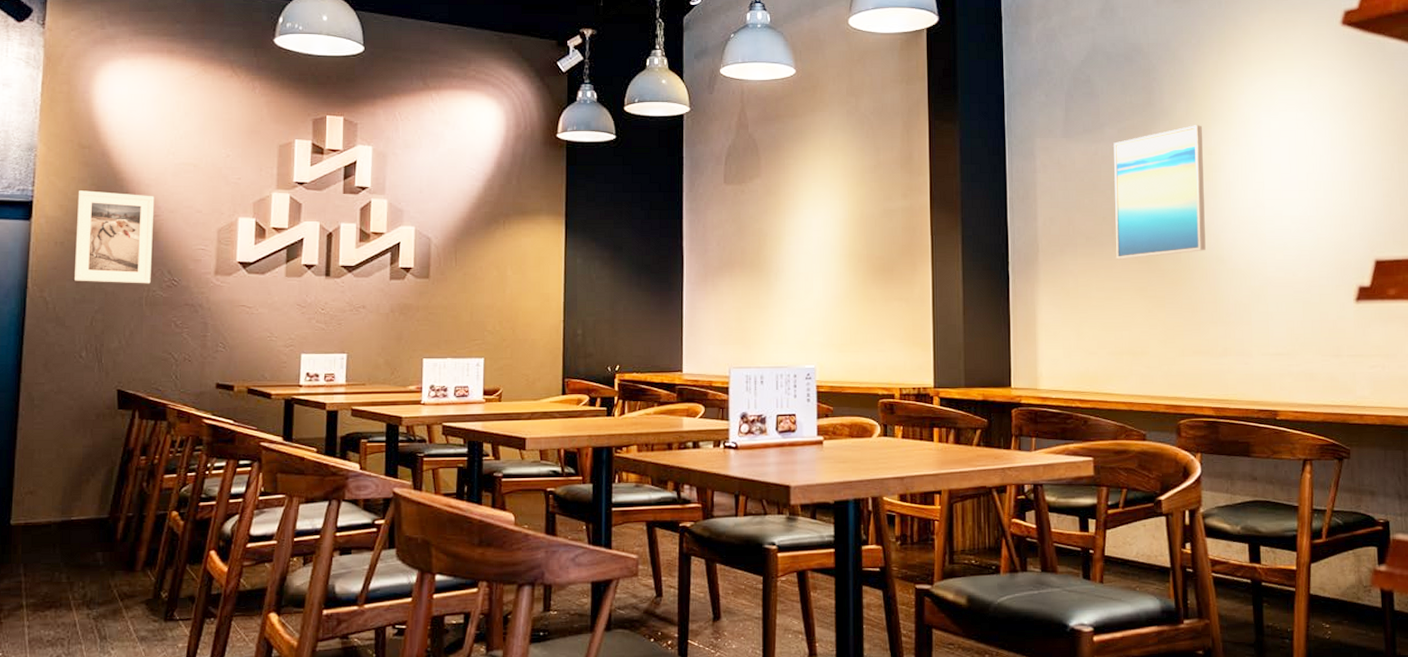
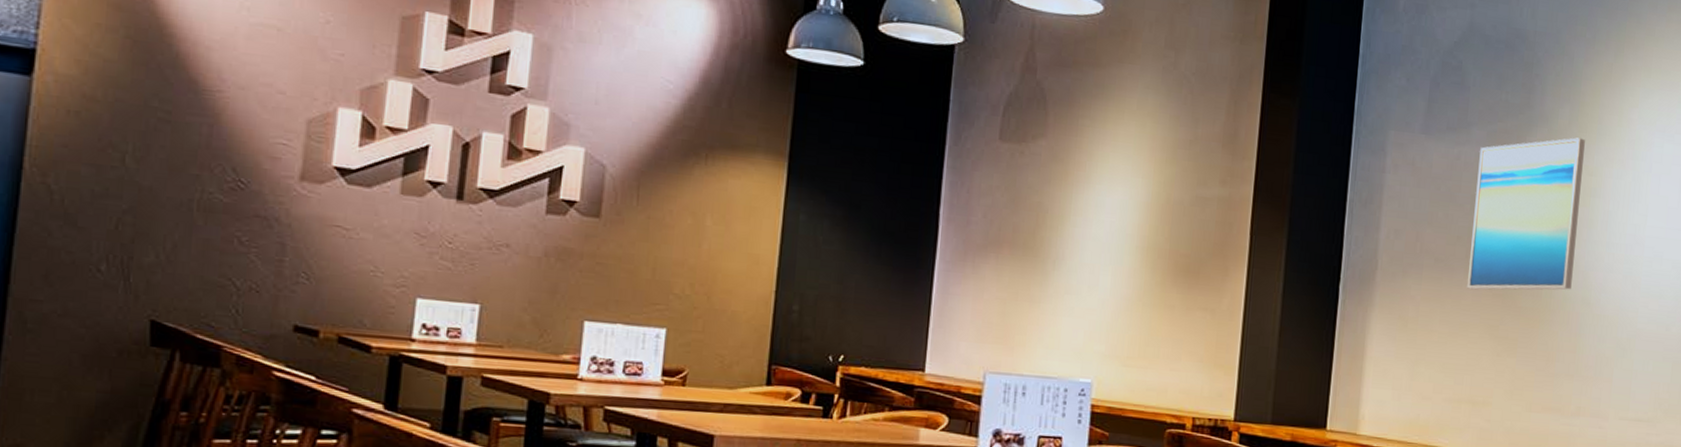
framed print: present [75,190,155,284] -> none [94,43,218,183]

